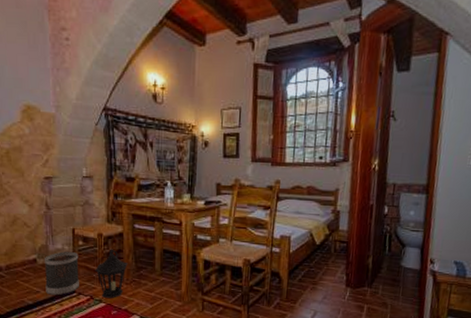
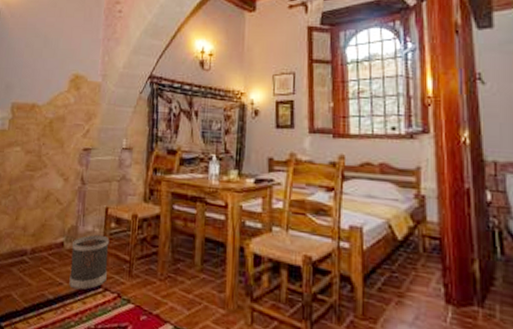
lantern: present [95,249,128,299] -> none [125,234,164,299]

